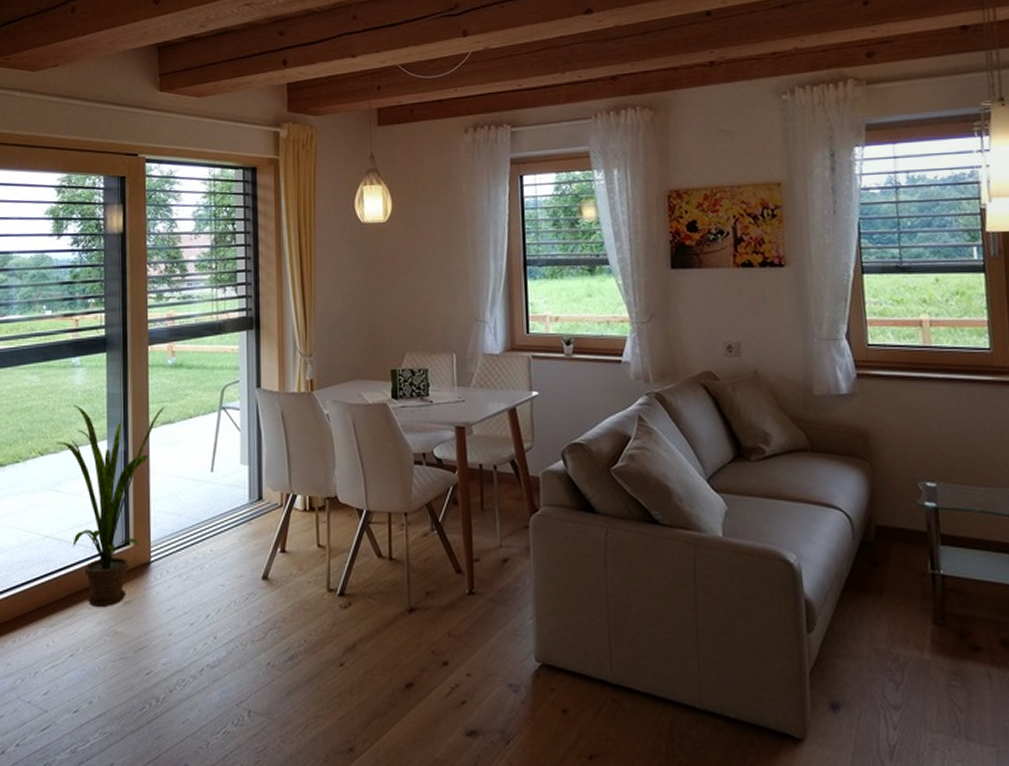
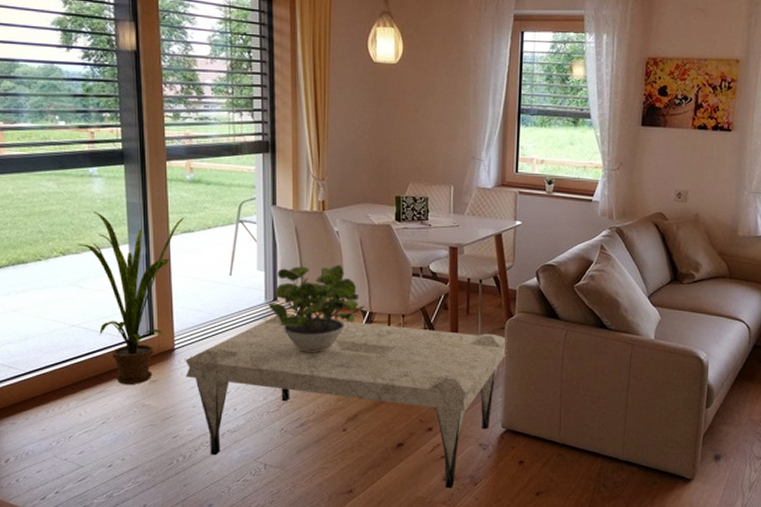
coffee table: none [161,515,535,748] -> present [185,313,508,489]
potted plant: none [252,454,361,563] -> present [268,264,365,352]

